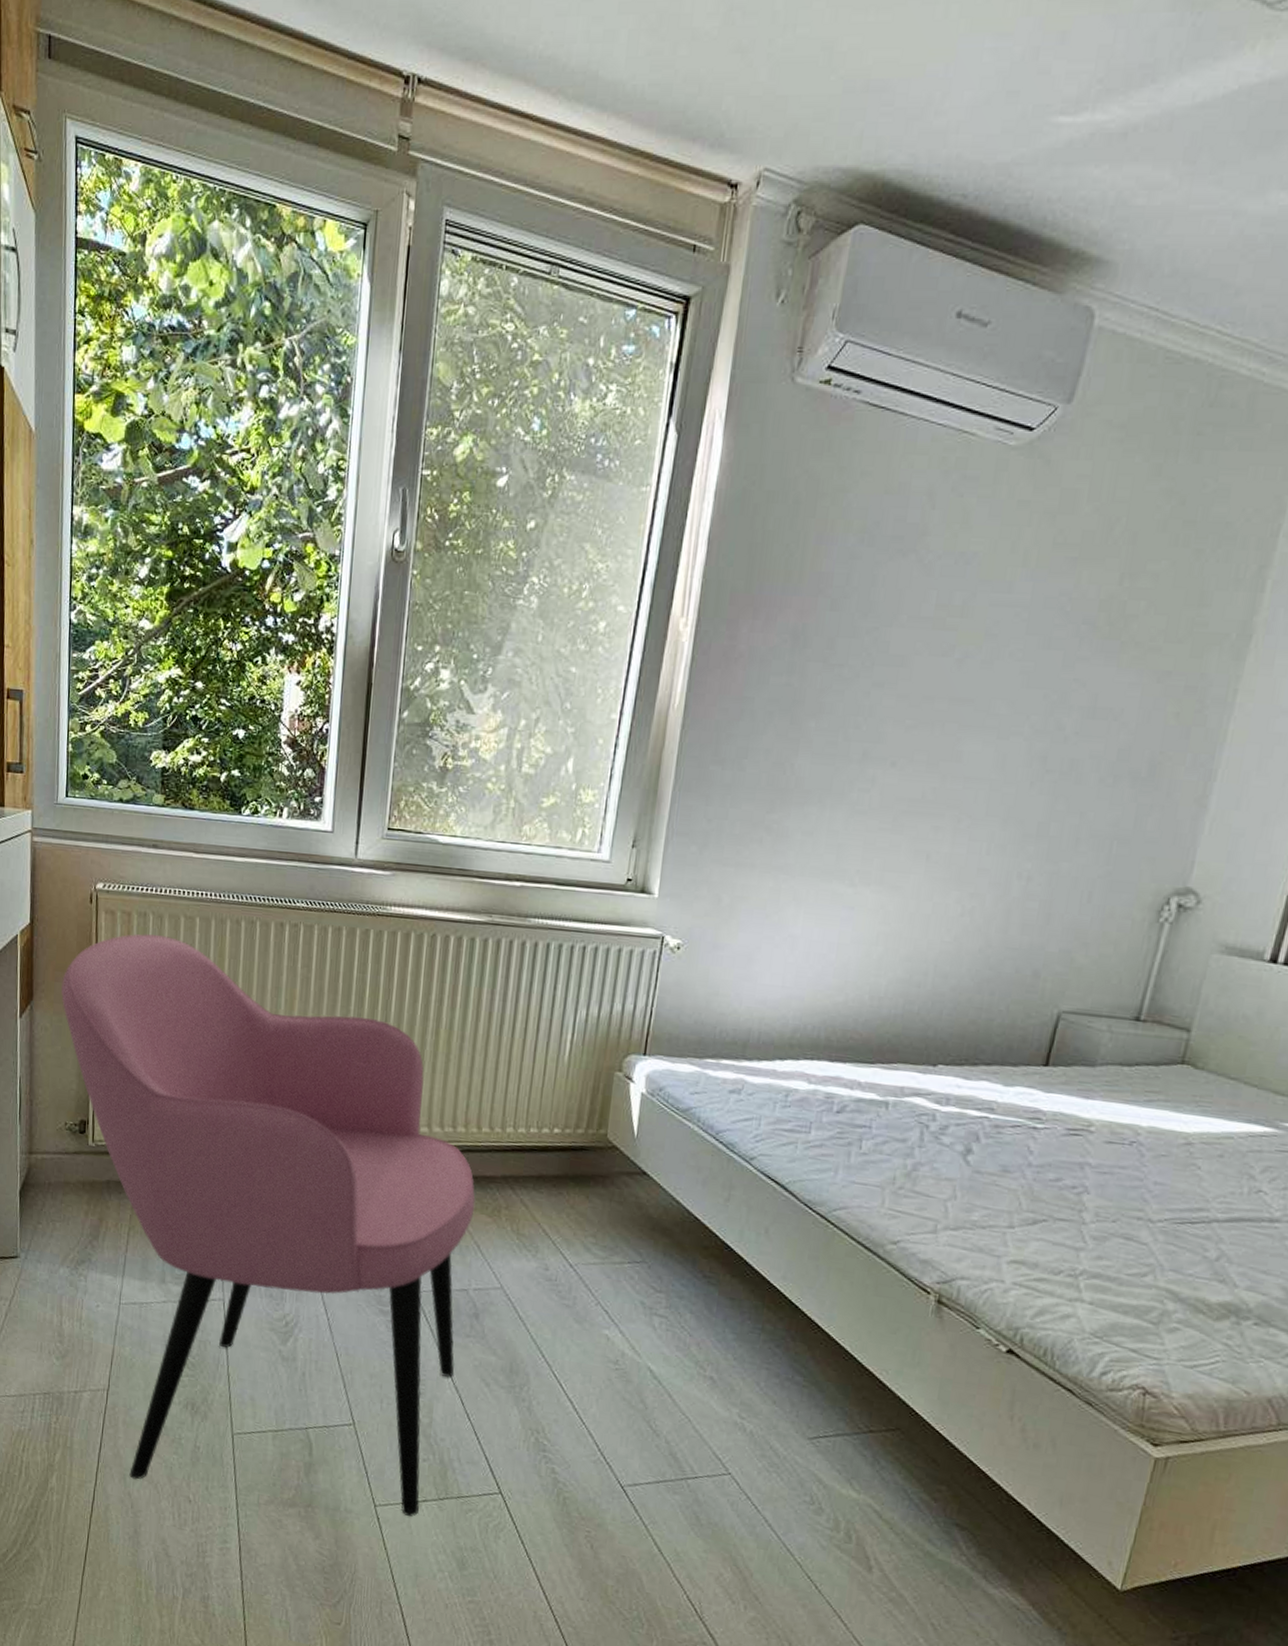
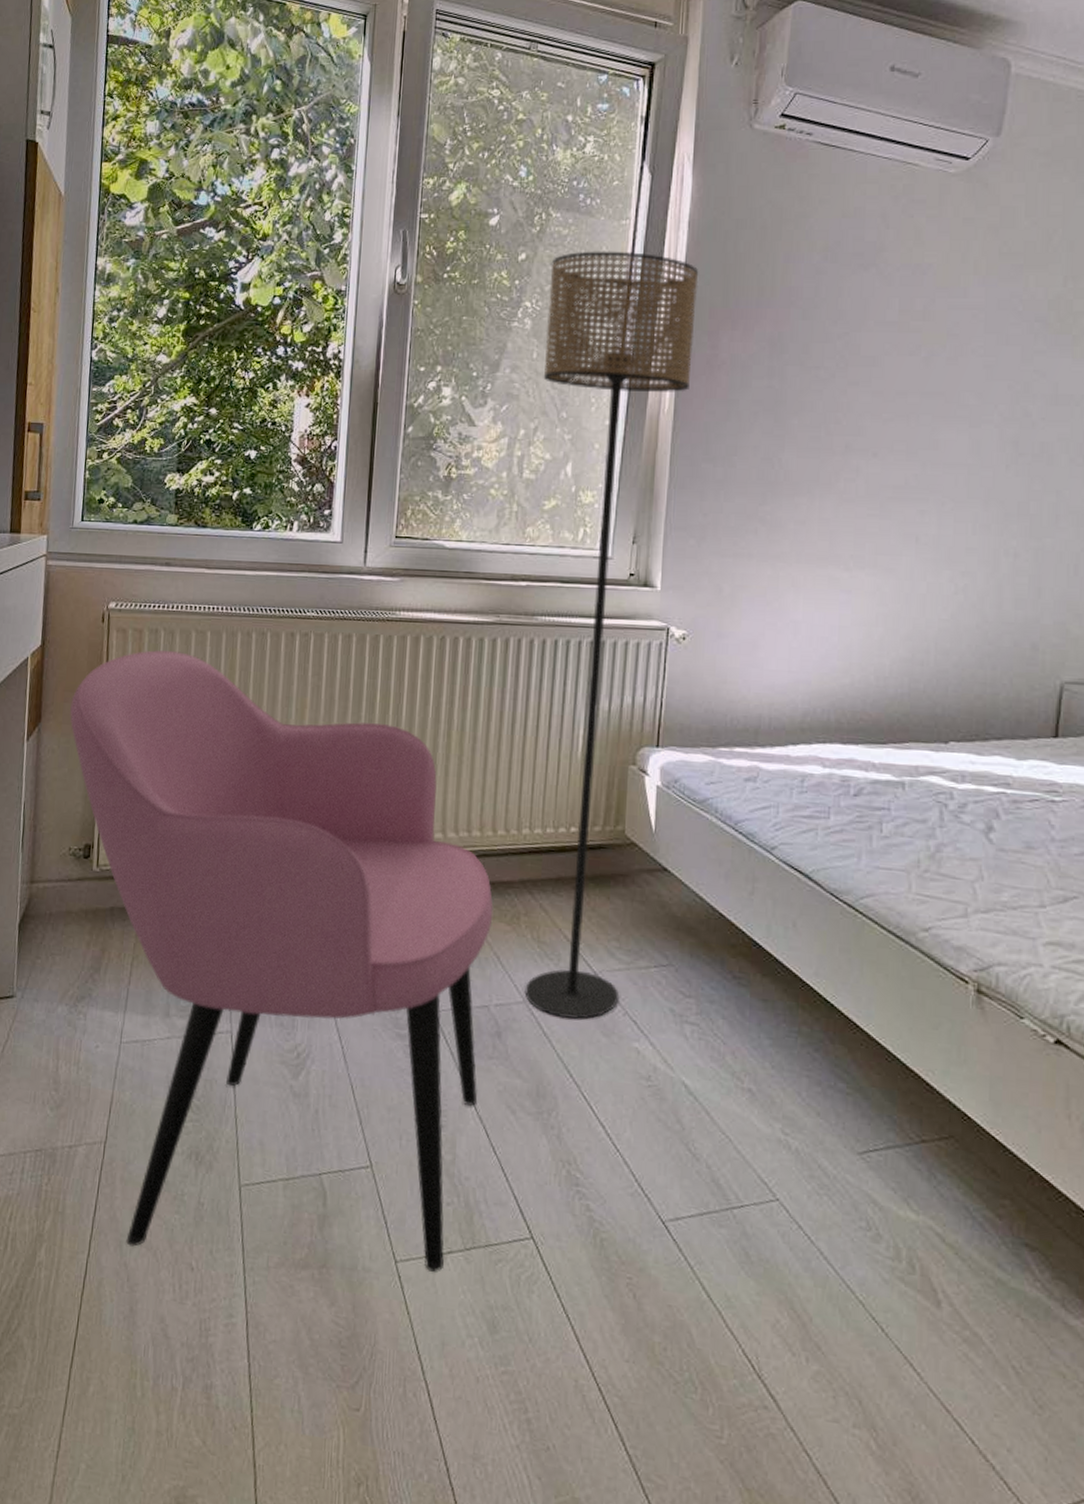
floor lamp: none [502,521,722,1306] -> present [525,251,699,1019]

